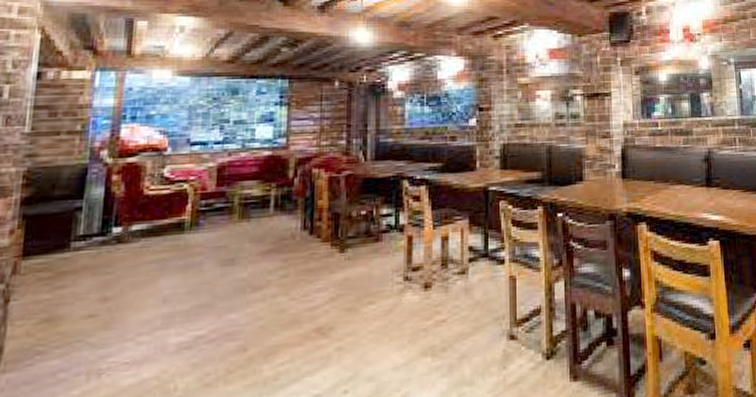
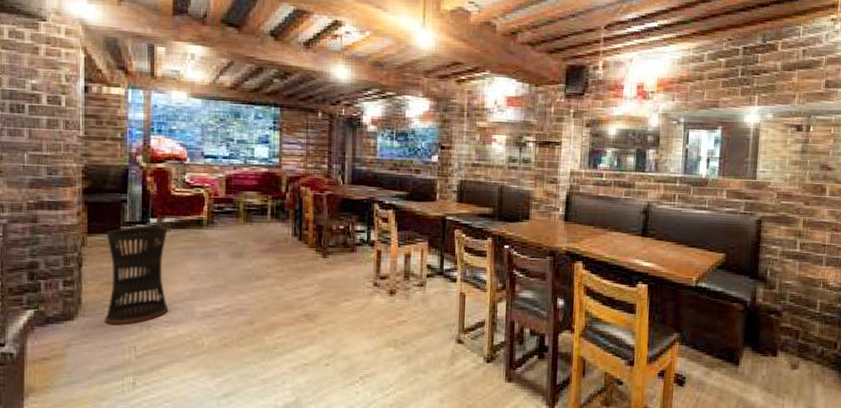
umbrella stand: none [35,236,137,379] -> present [105,226,169,325]

